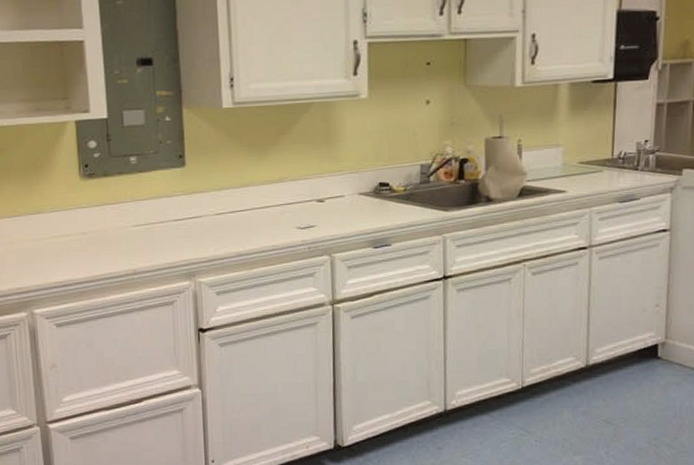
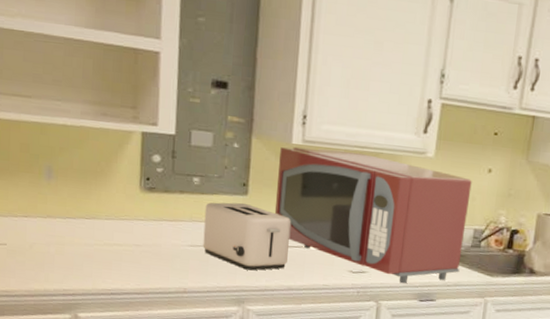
toaster: none [145,174,233,242] -> present [203,202,291,271]
microwave: none [212,105,412,233] -> present [274,146,472,284]

